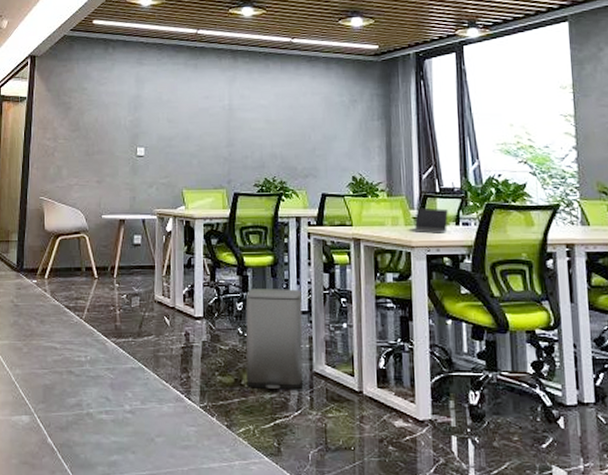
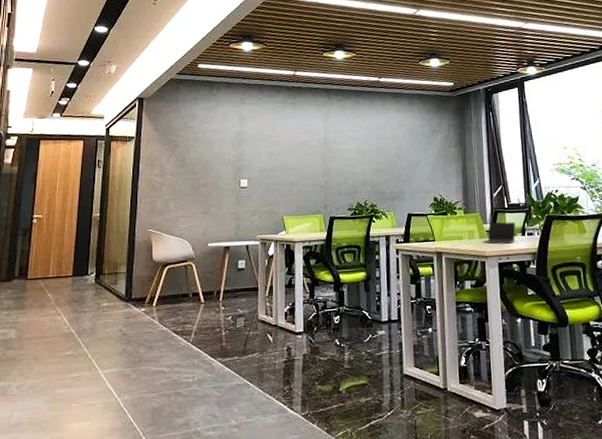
pedal bin: present [246,289,303,390] -> none [342,300,394,394]

